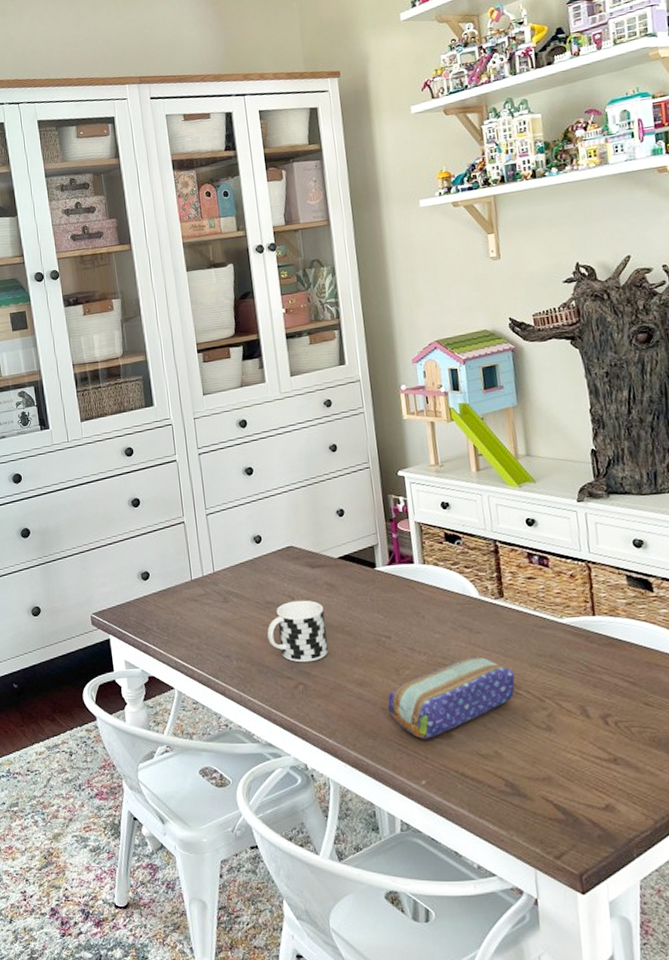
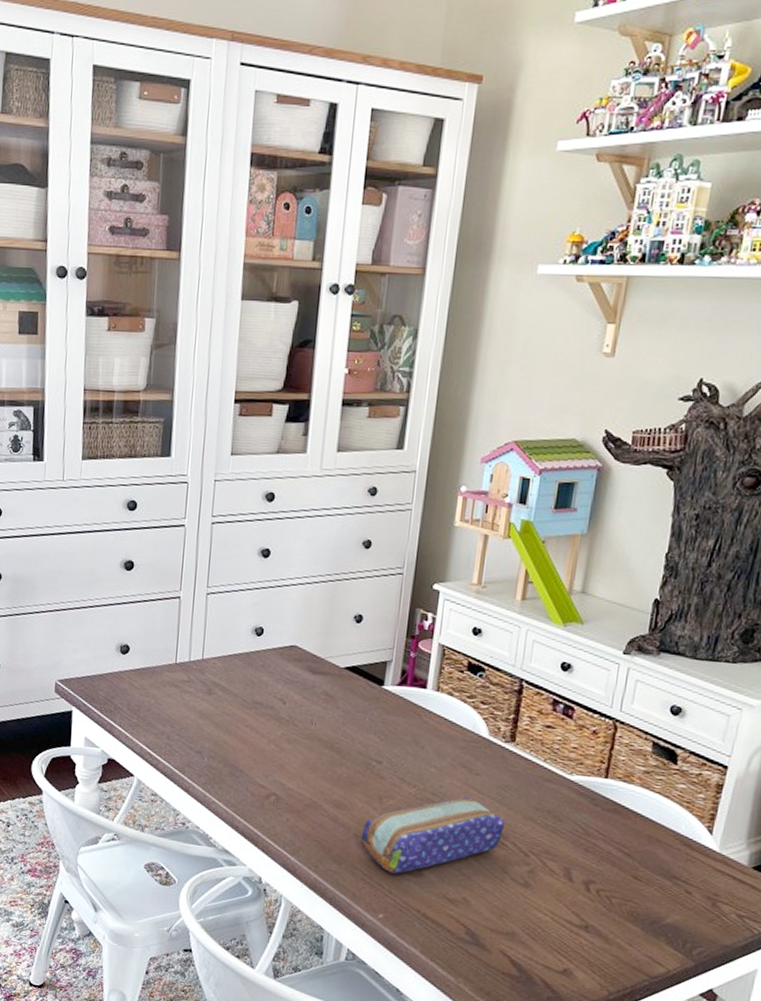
cup: present [267,600,328,663] -> none [247,705,316,774]

